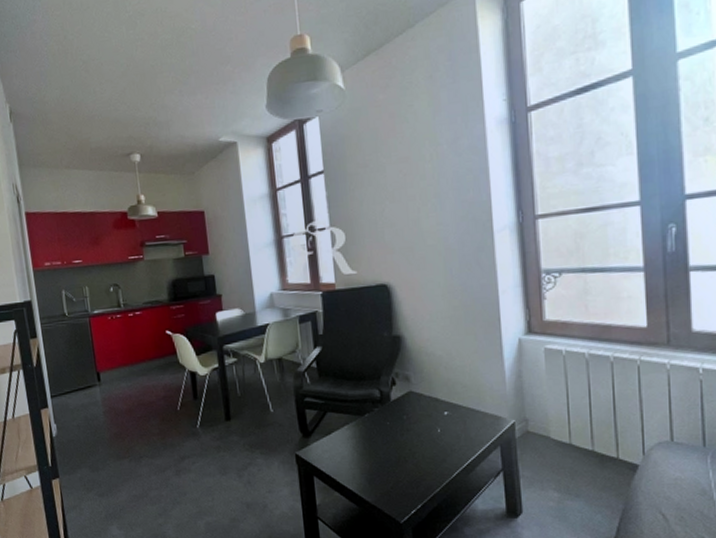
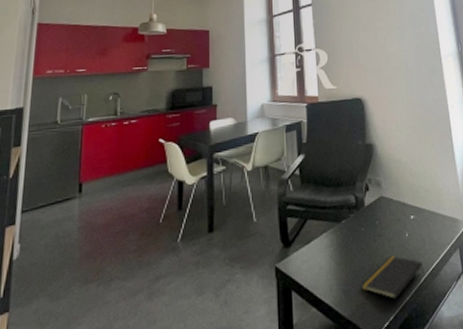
notepad: none [386,450,457,490] -> present [361,256,424,299]

